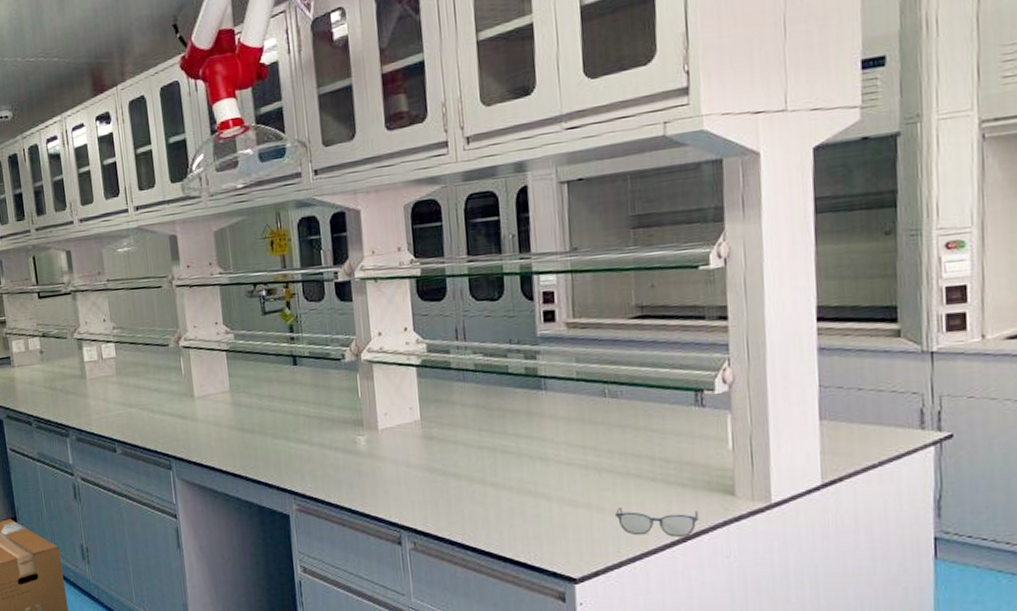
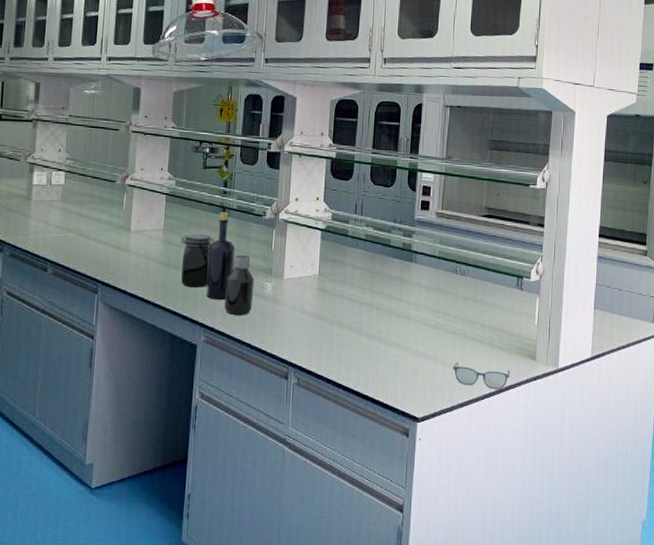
jar: none [250,390,291,452] -> present [180,234,214,288]
bottle: none [285,361,318,463] -> present [207,212,236,301]
bottle: none [310,407,346,477] -> present [224,254,255,315]

